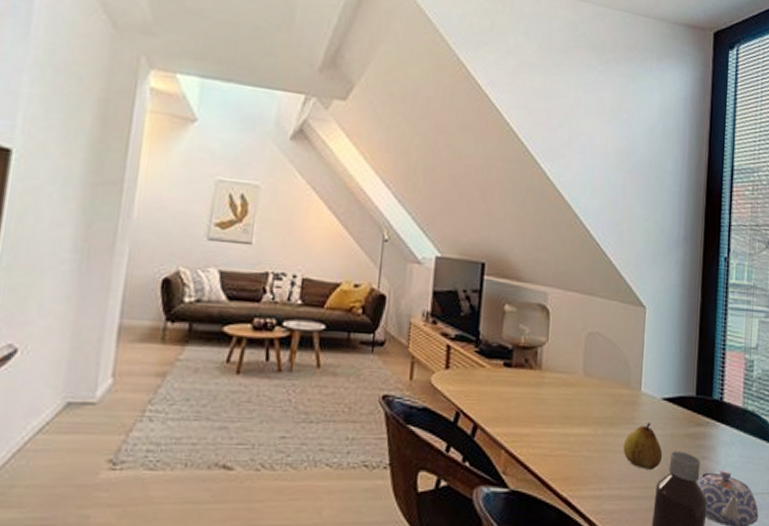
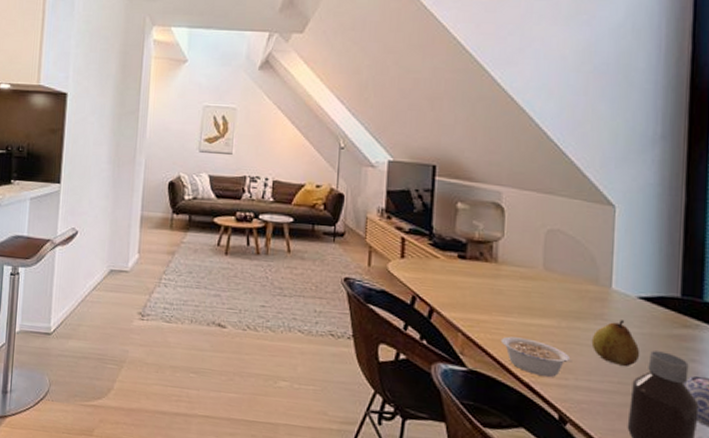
legume: none [542,449,606,489] -> present [500,336,573,377]

